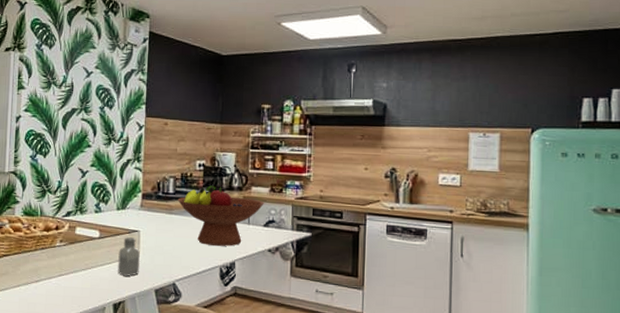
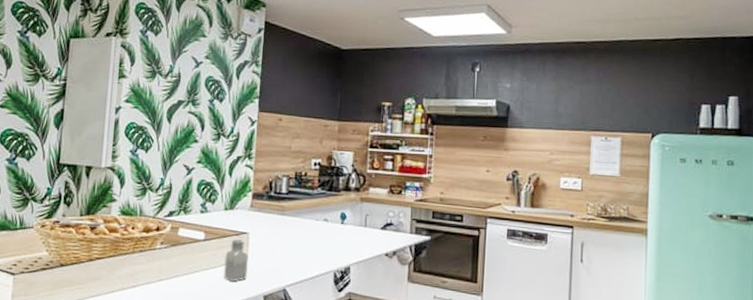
fruit bowl: present [177,185,264,246] -> none [290,185,382,250]

